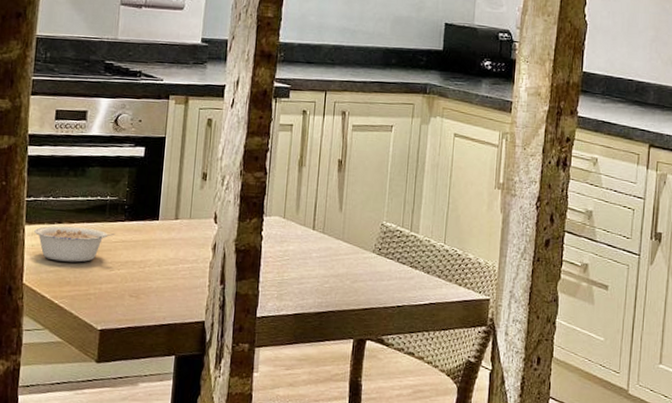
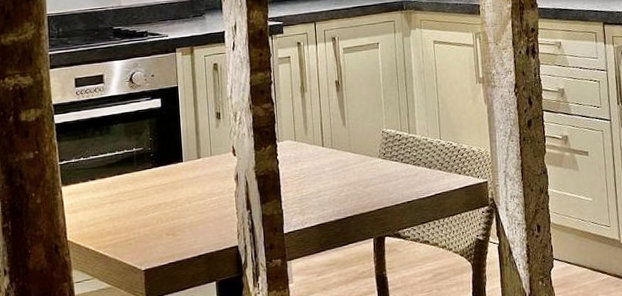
legume: present [34,226,116,263] -> none [71,179,146,215]

